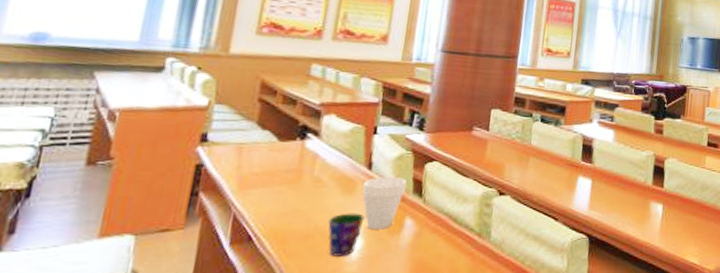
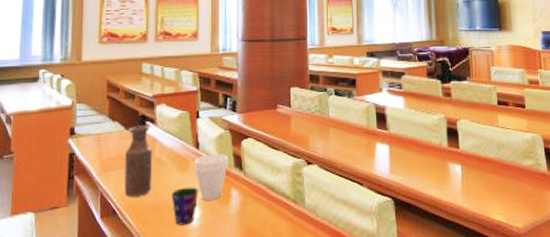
bottle: none [266,137,312,222] -> present [124,125,153,197]

